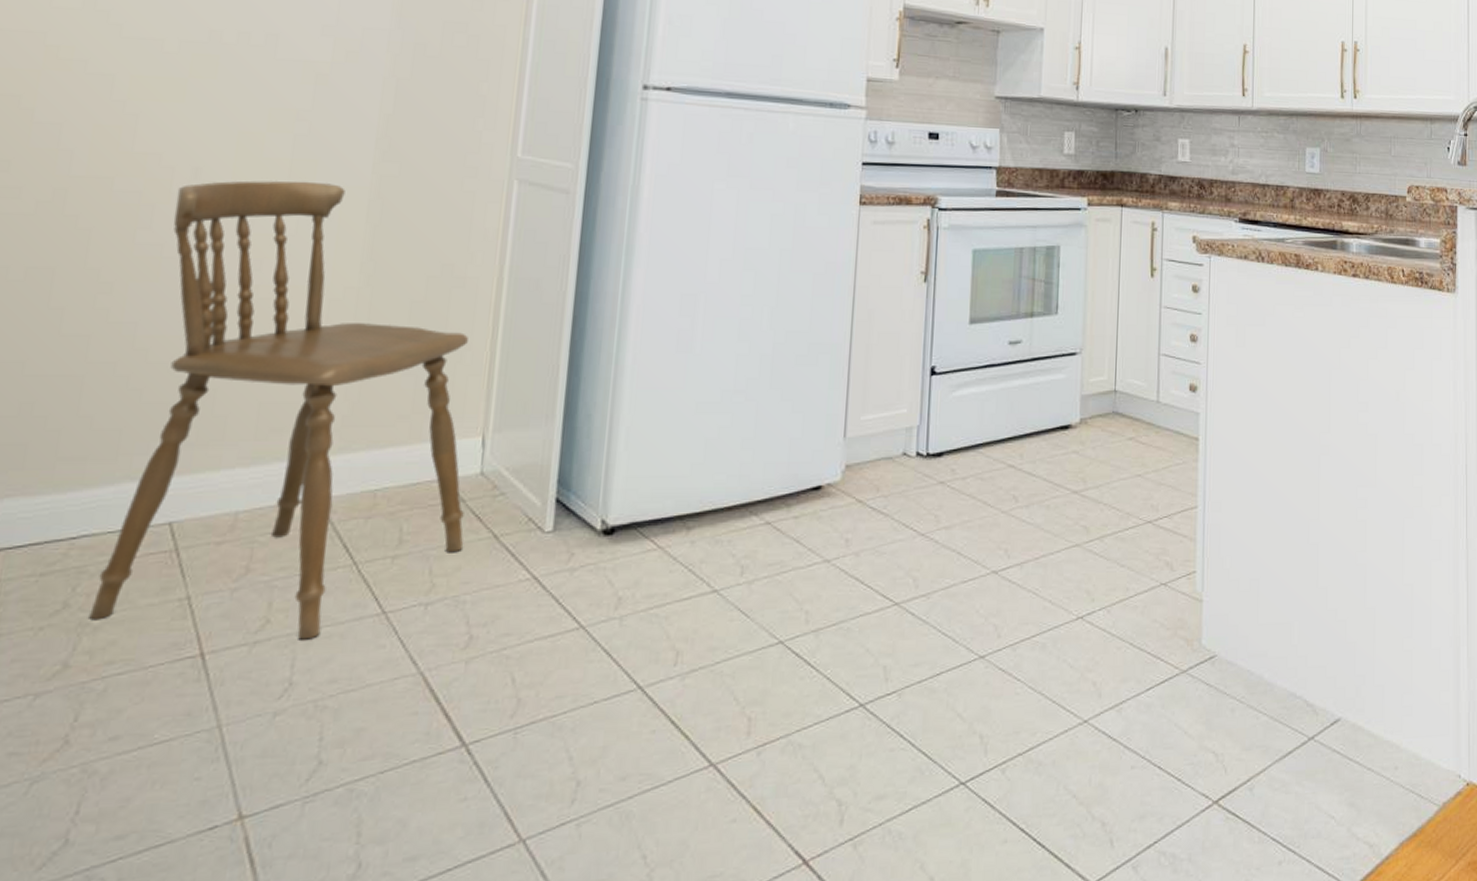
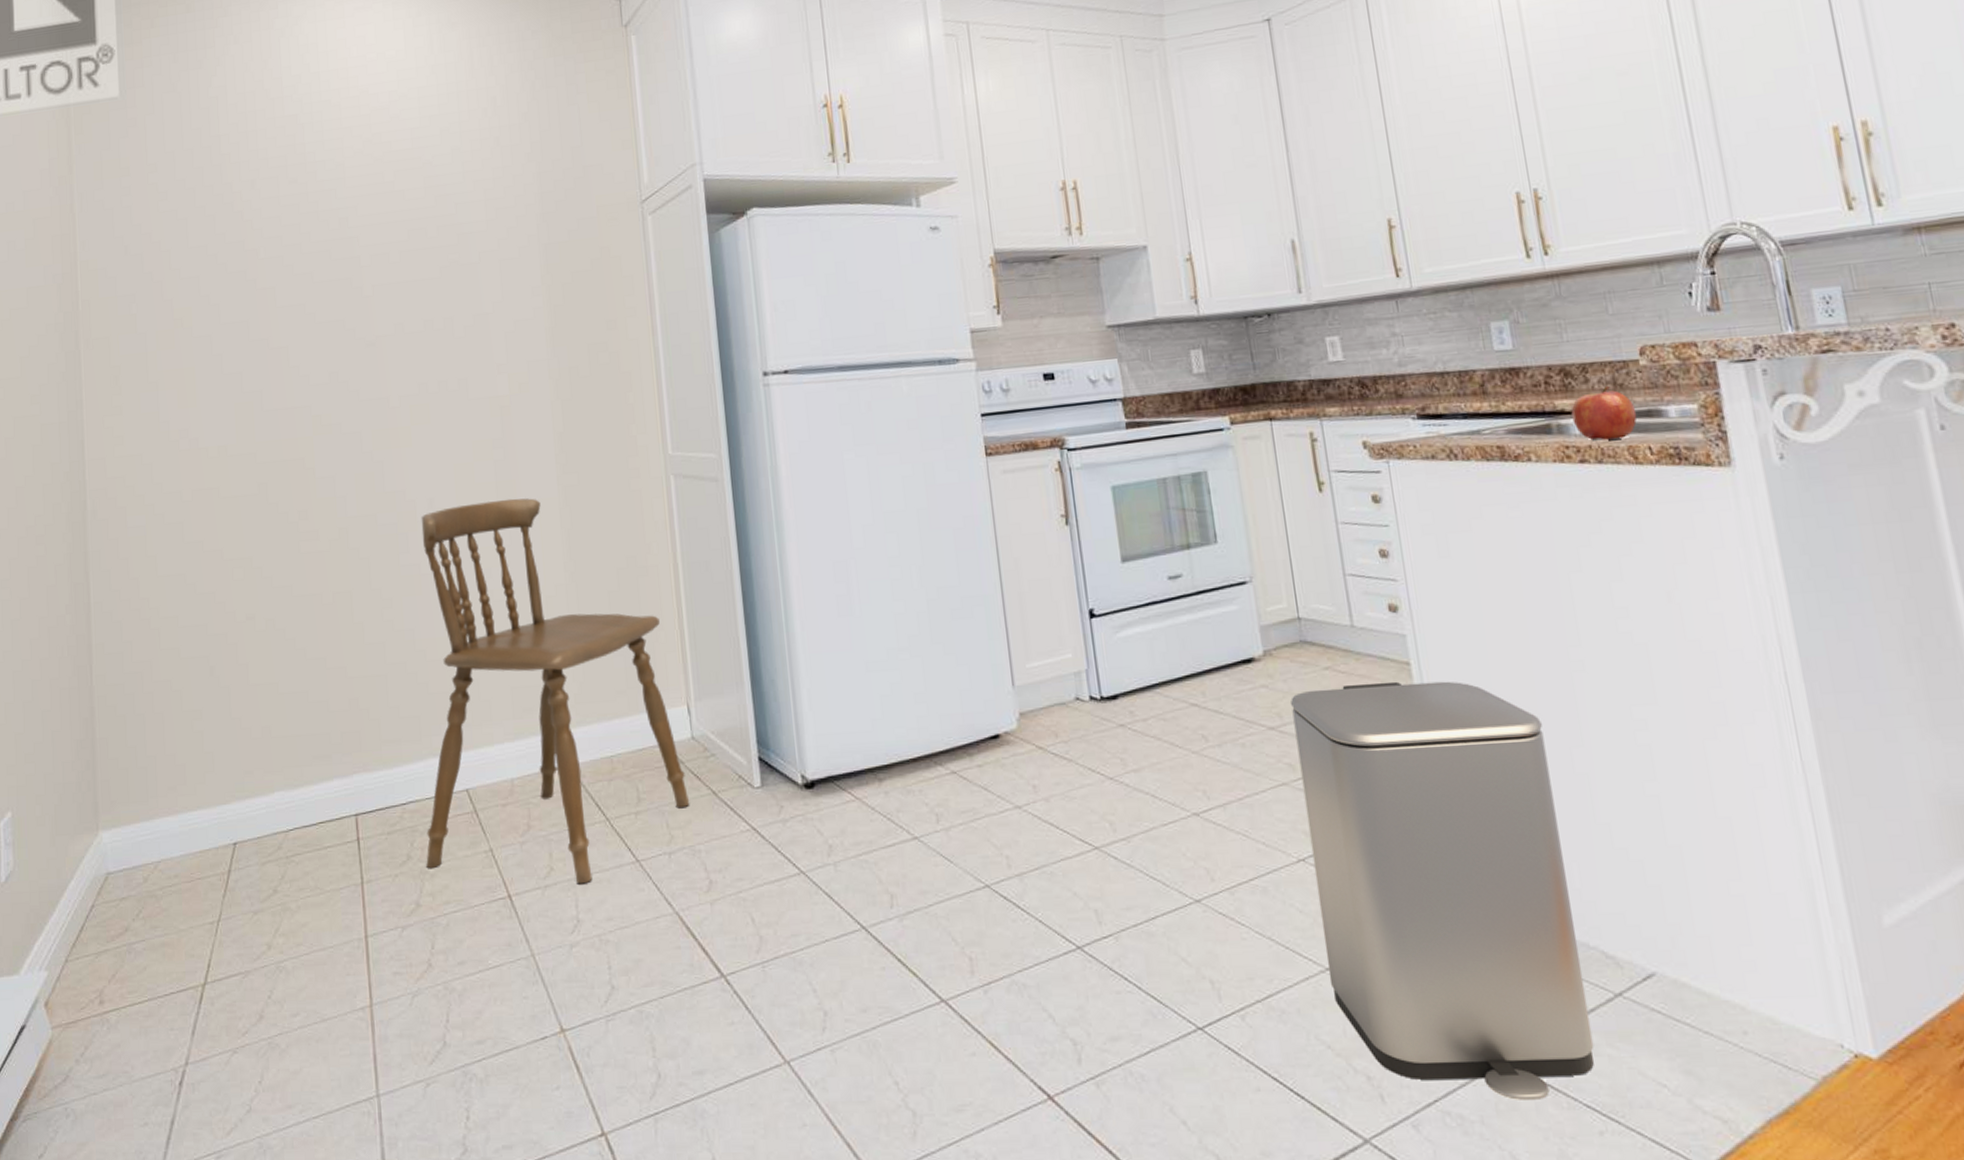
pedal bin: none [1085,454,1292,838] -> present [1291,681,1594,1100]
fruit: none [1353,215,1398,260] -> present [1571,386,1637,440]

